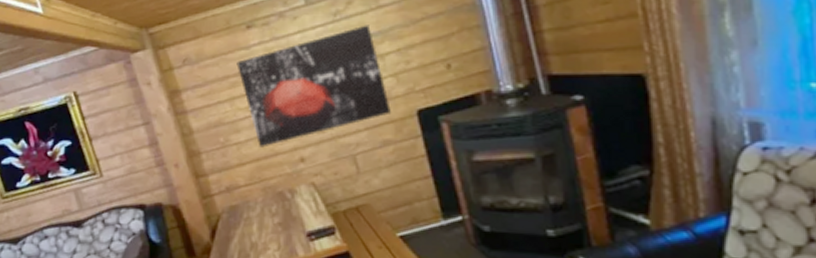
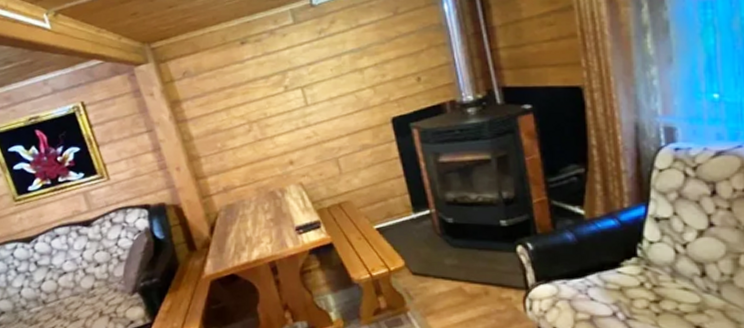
wall art: present [236,25,392,148] -> none [232,42,370,152]

